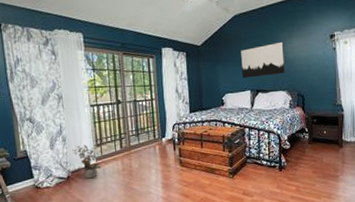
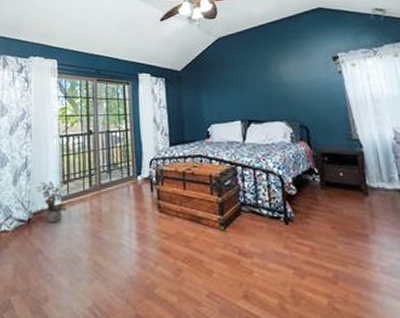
wall art: present [241,41,285,79] -> none [227,65,281,107]

